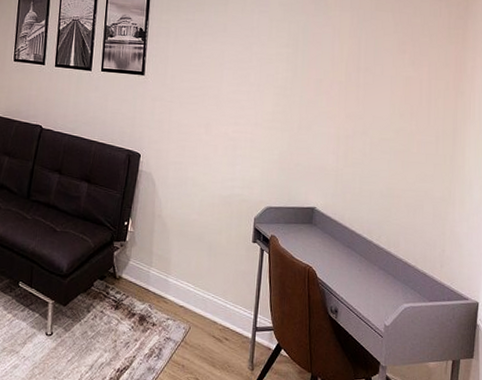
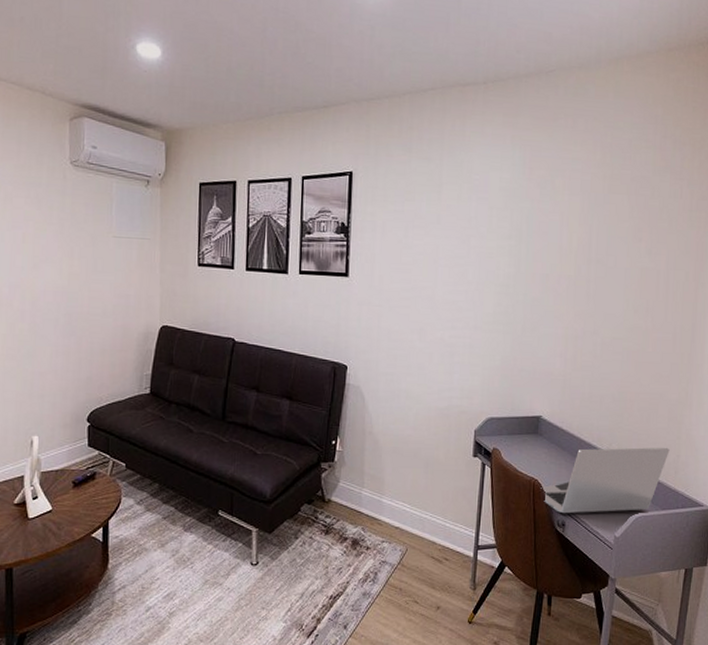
laptop: none [315,240,435,301] -> present [541,447,670,514]

